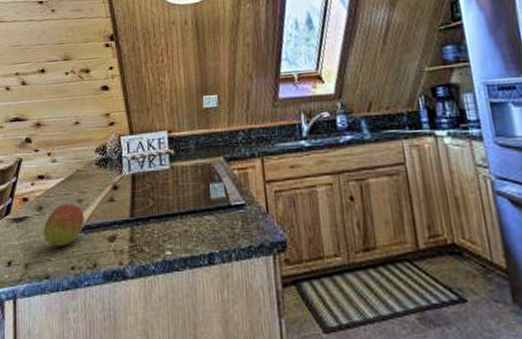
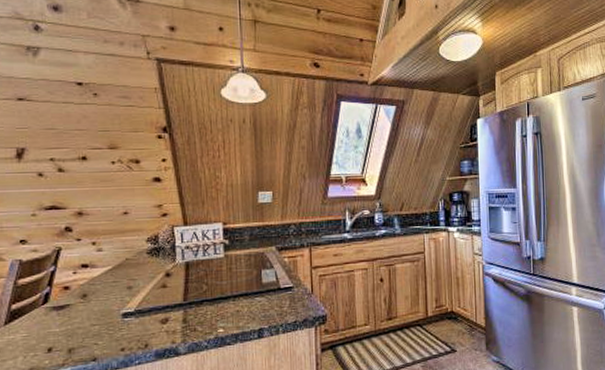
fruit: present [43,203,84,246] -> none [89,290,135,331]

